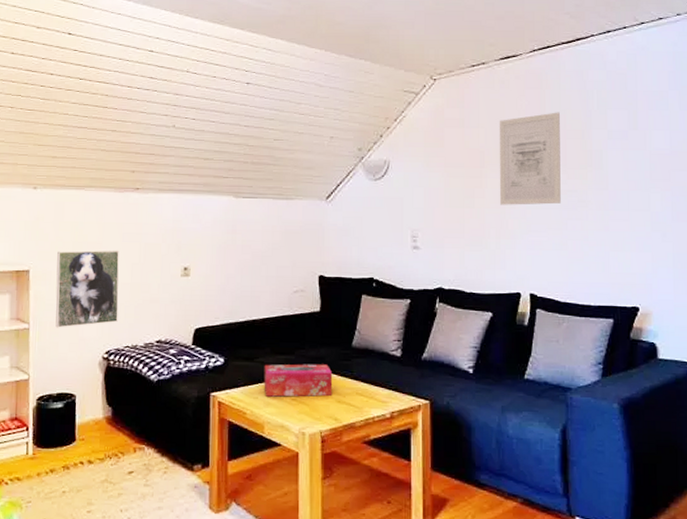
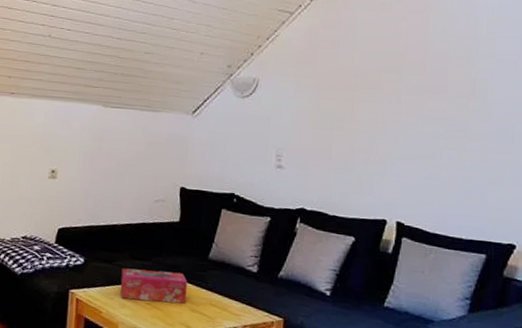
wall art: present [499,112,561,205] -> none [371,37,444,133]

